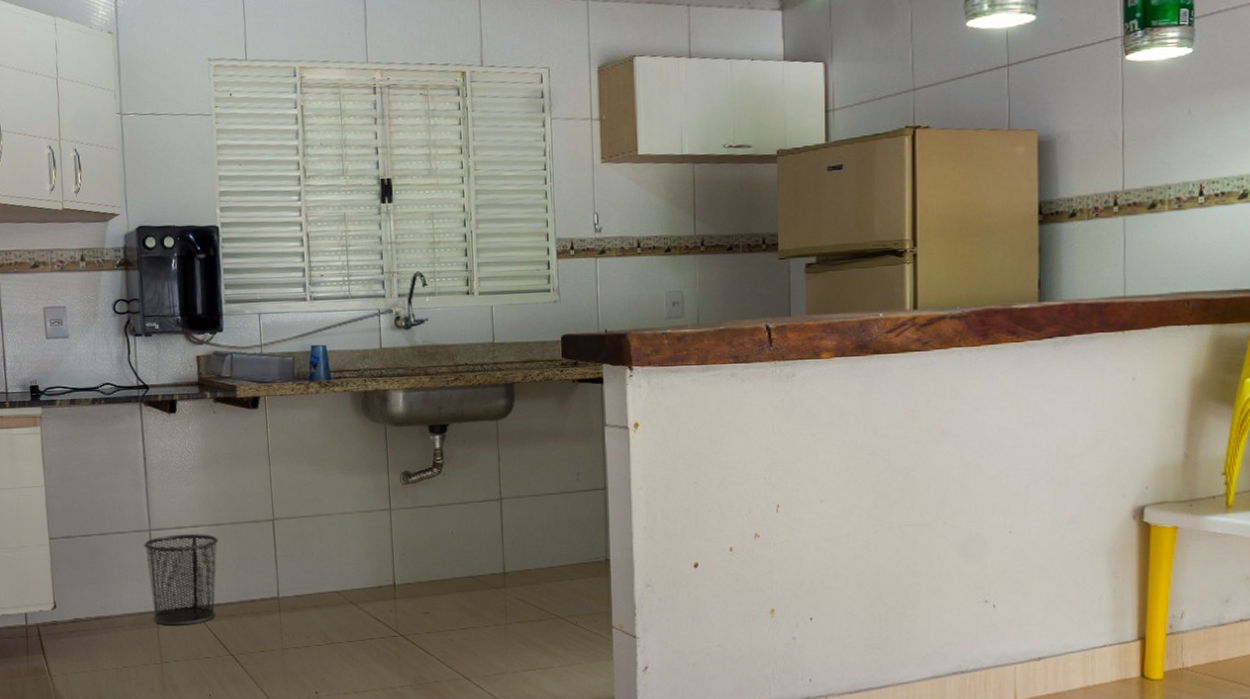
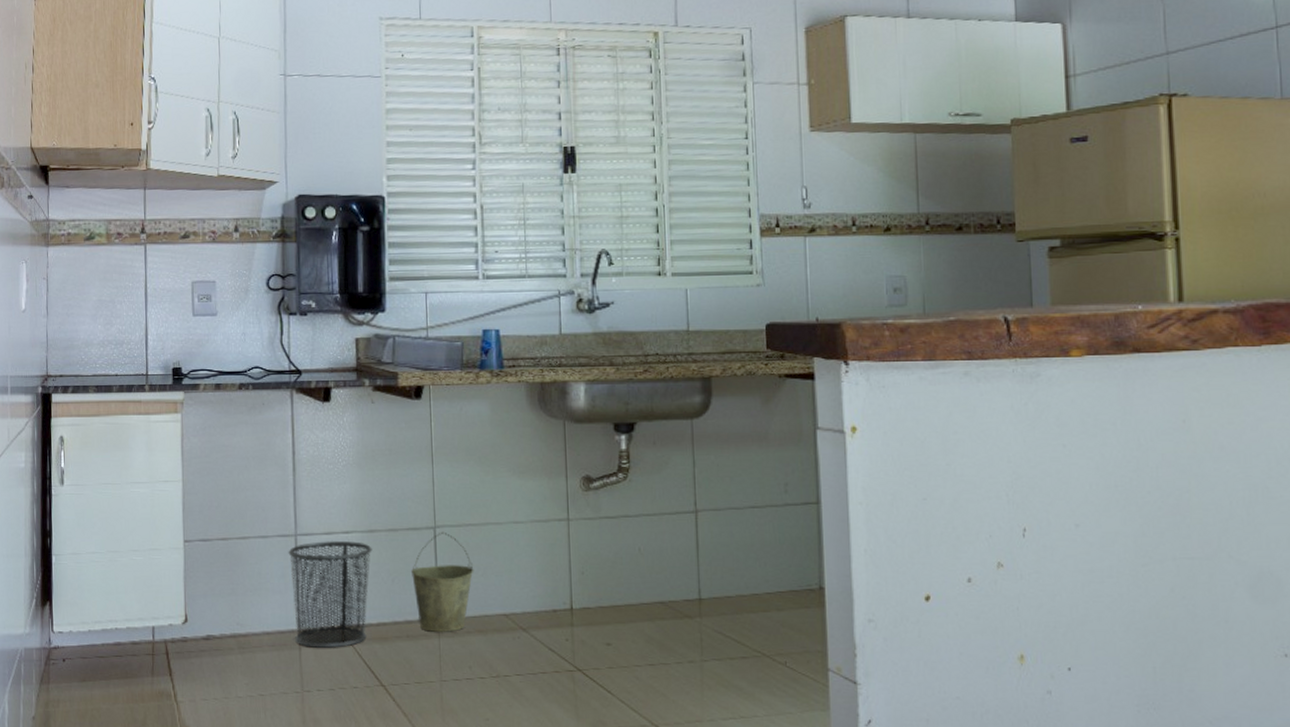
bucket: none [253,523,309,608] -> present [410,531,474,632]

